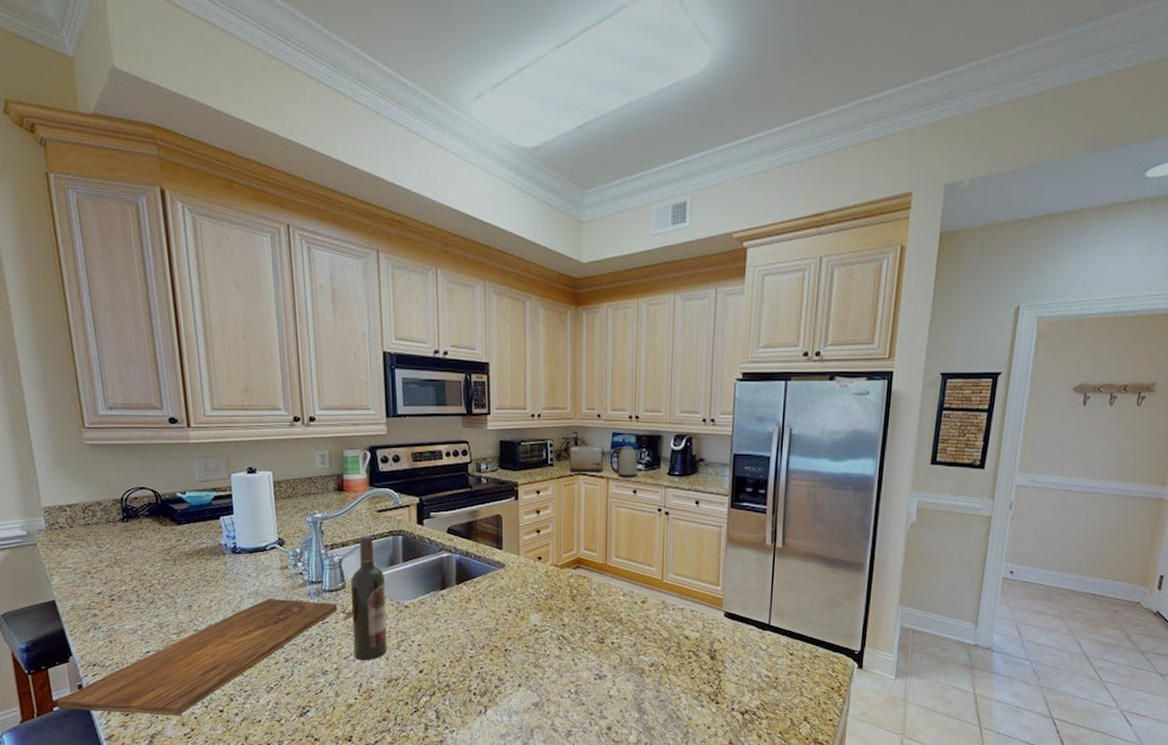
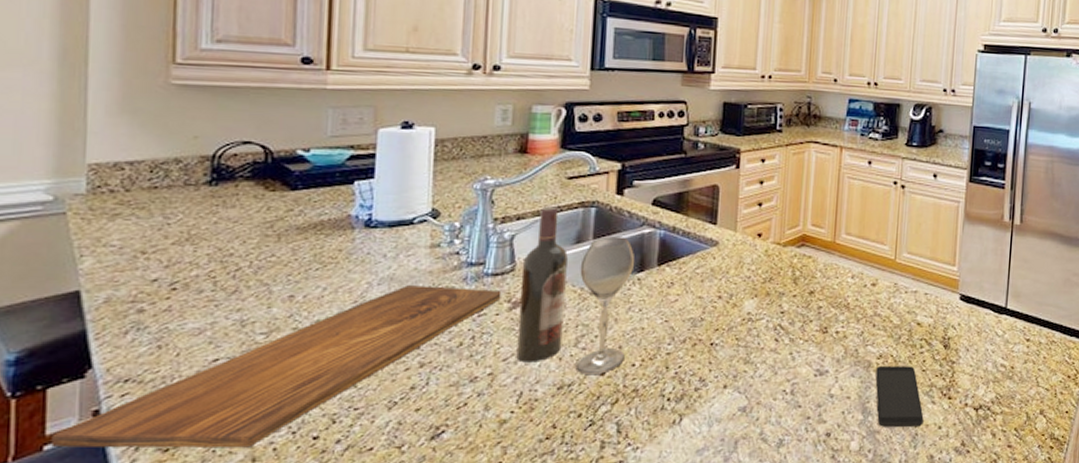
wineglass: none [395,560,438,673] -> present [575,237,636,376]
toaster: present [569,446,606,473] -> none [800,111,840,141]
kettle: present [609,445,638,479] -> none [844,113,875,148]
mobile phone: none [649,673,694,727] -> present [875,366,924,428]

